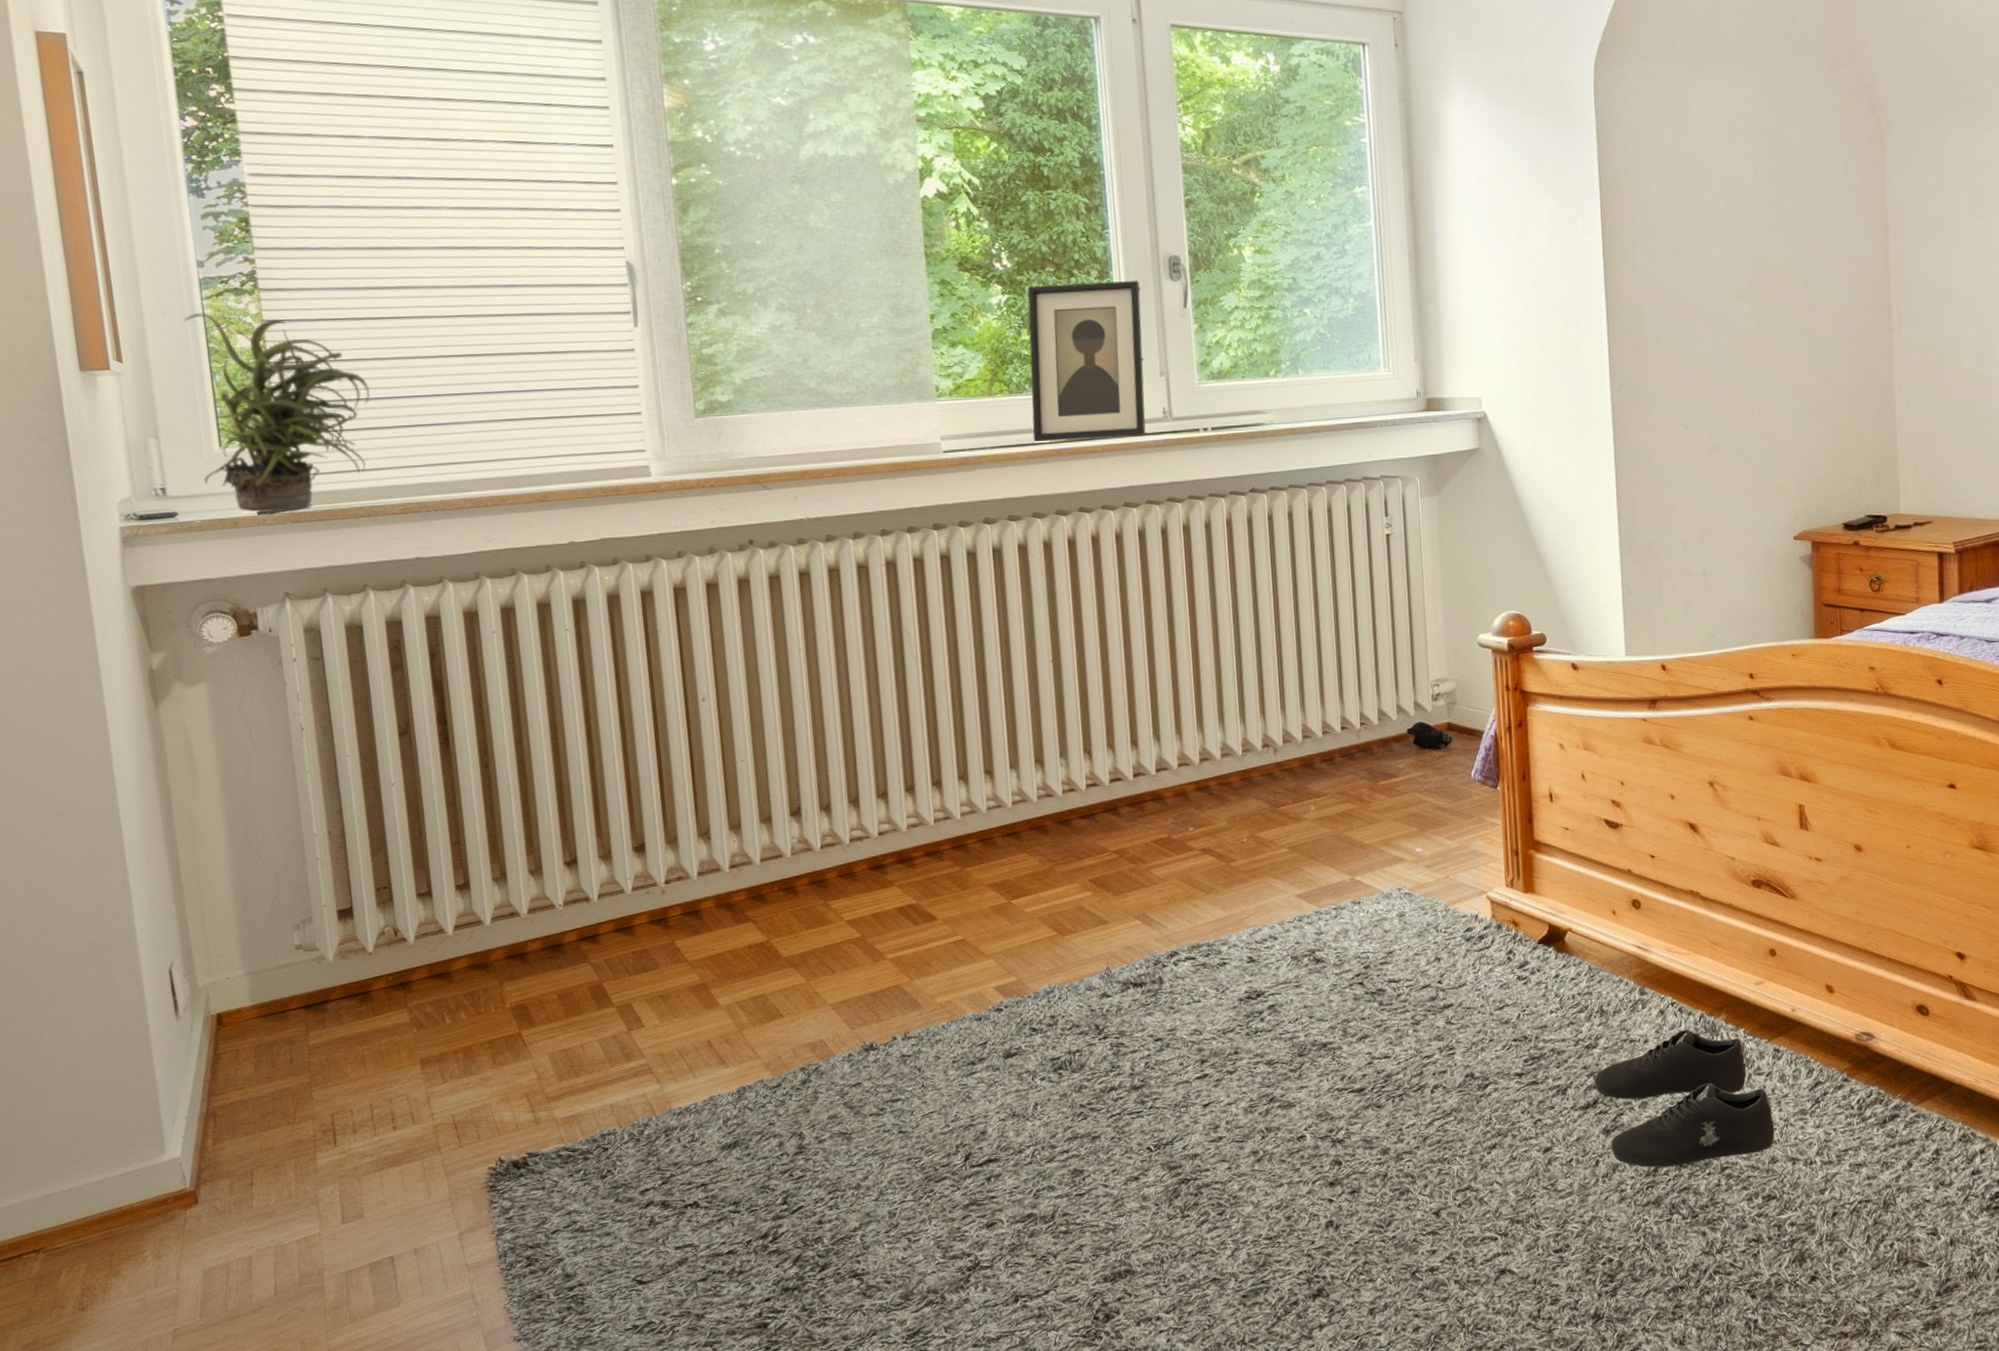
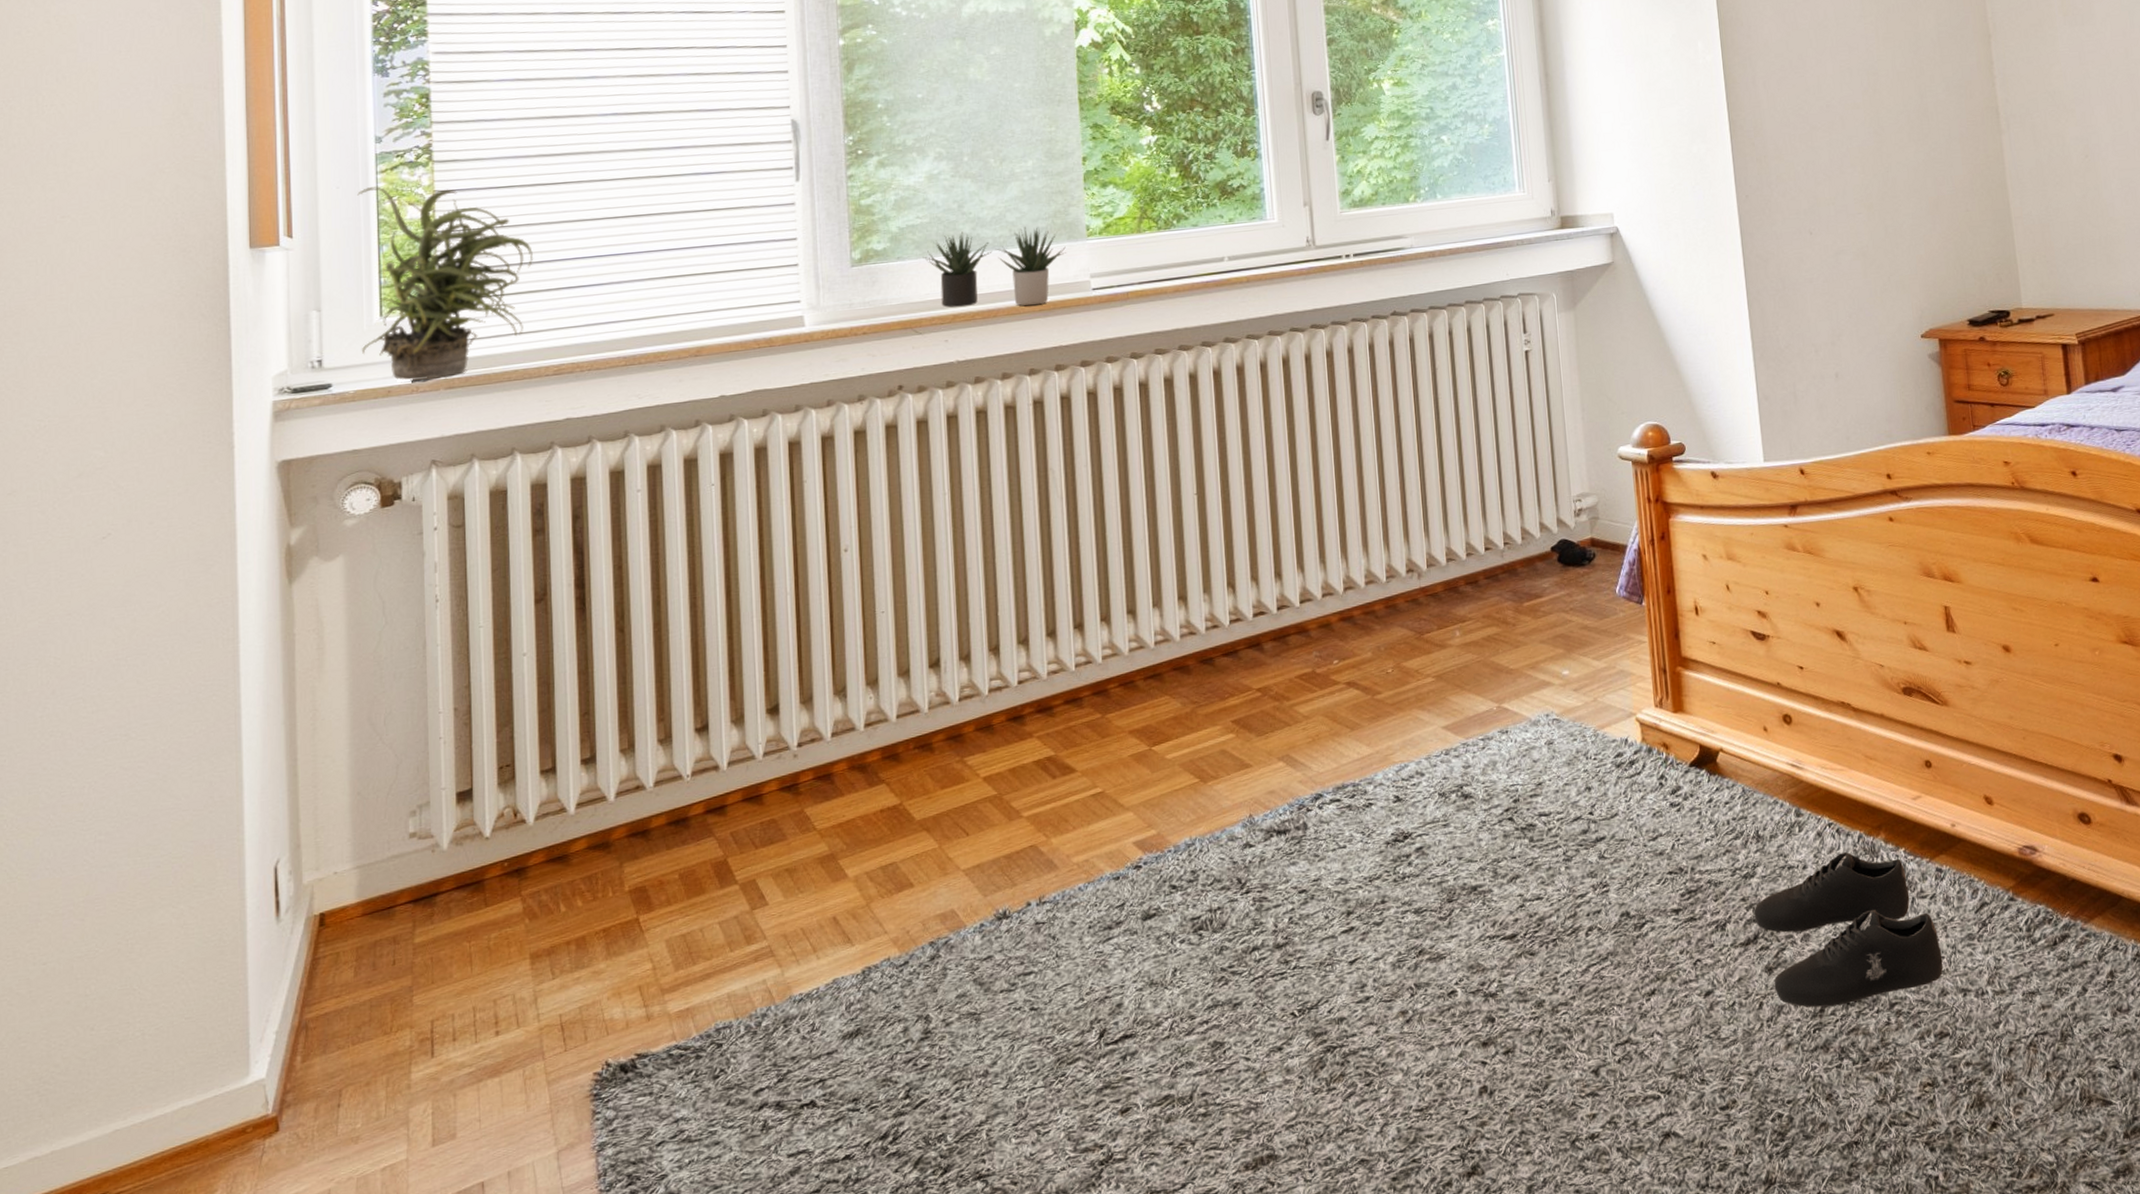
succulent plant: none [768,384,916,466] -> present [923,227,1066,308]
picture frame: present [1028,281,1146,443] -> none [1177,116,1290,276]

